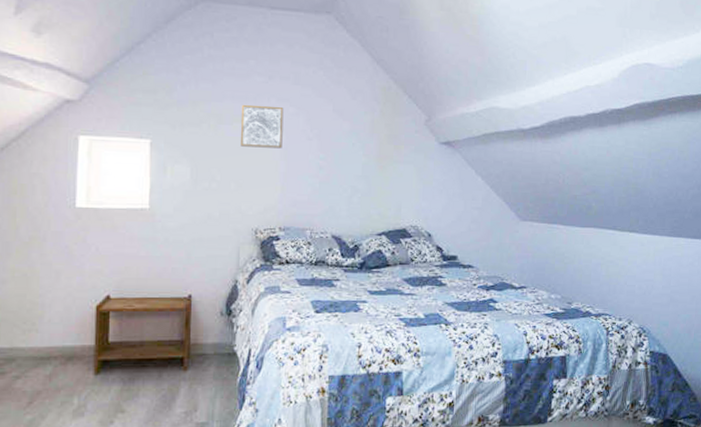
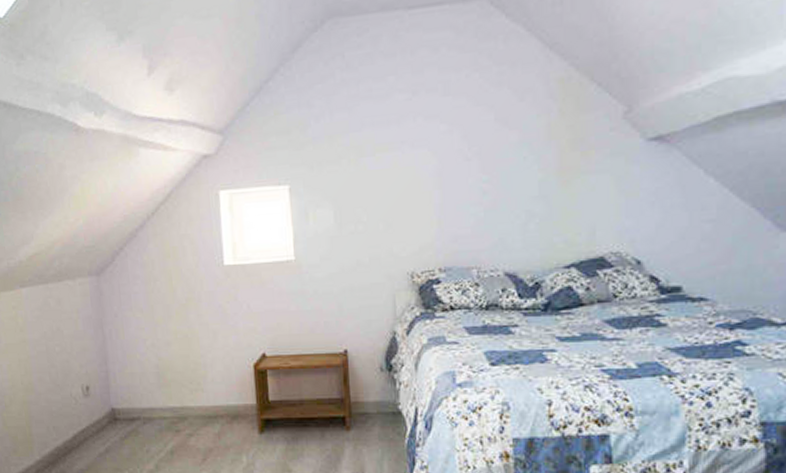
wall art: present [240,104,284,149] -> none [383,126,435,180]

